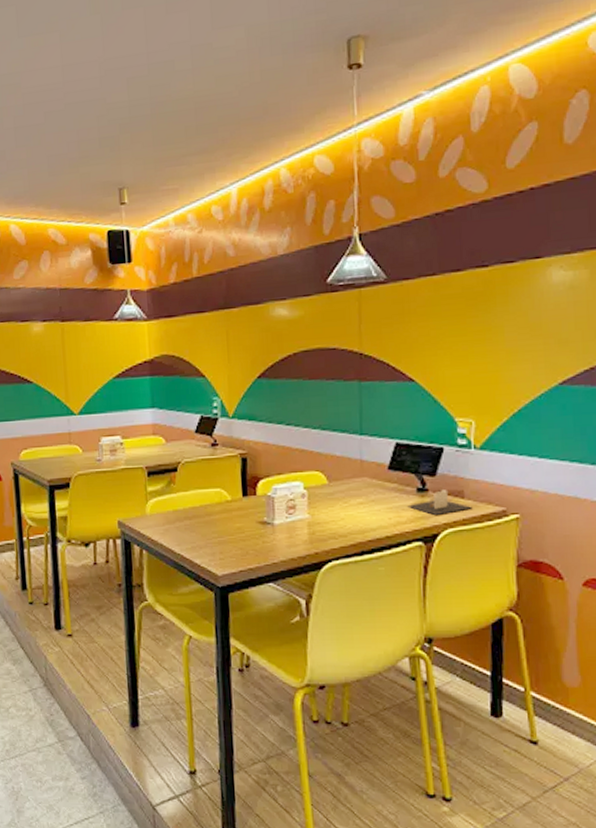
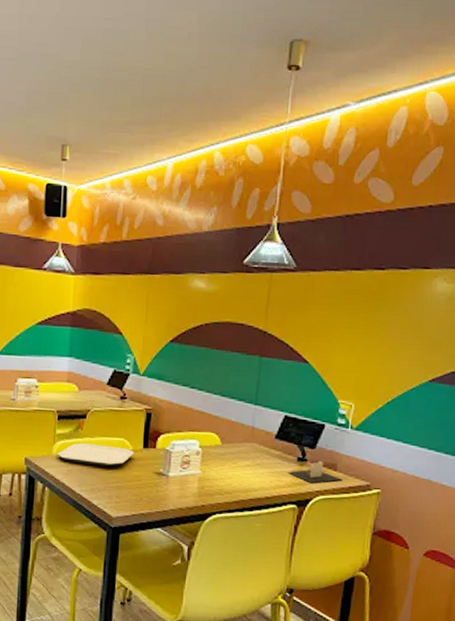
plate: none [151,498,233,522] -> present [57,443,134,467]

